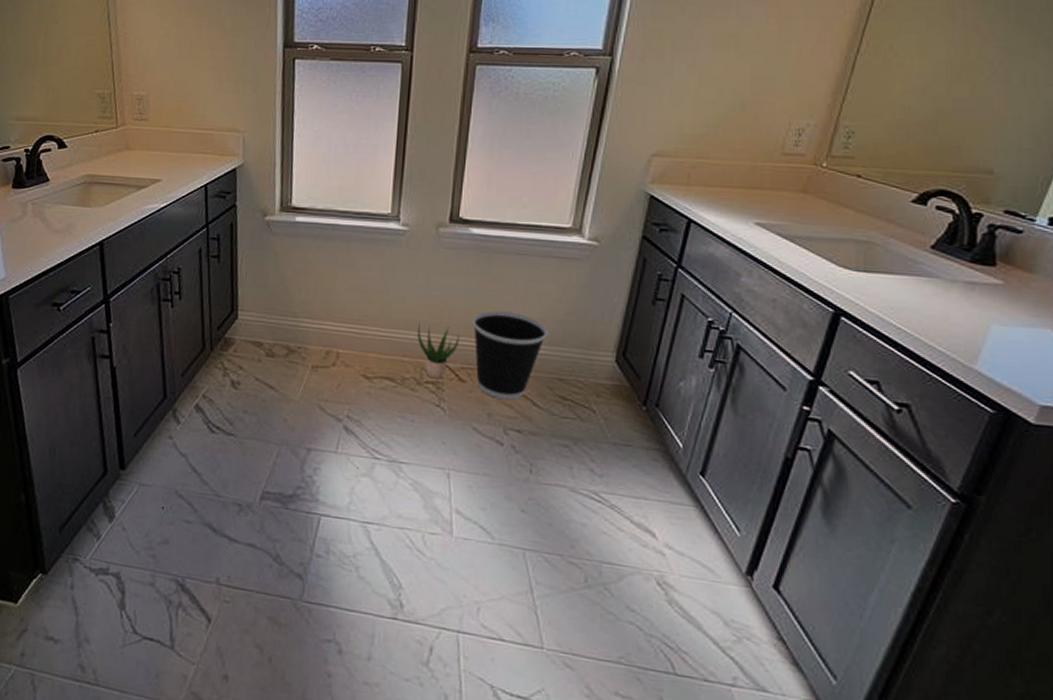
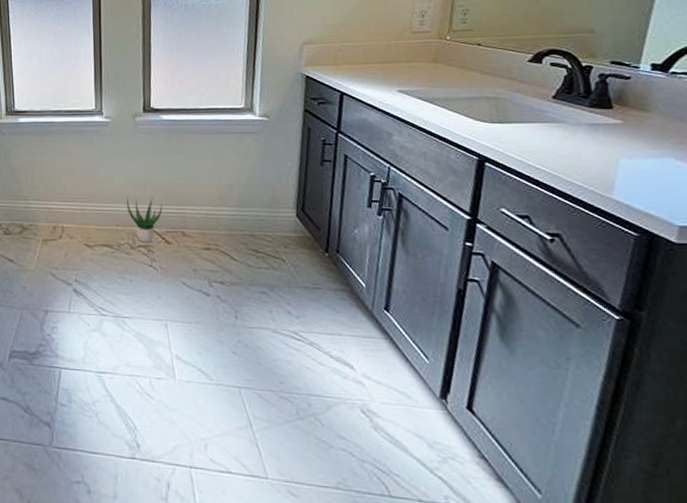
wastebasket: present [473,310,548,400] -> none [172,181,236,256]

